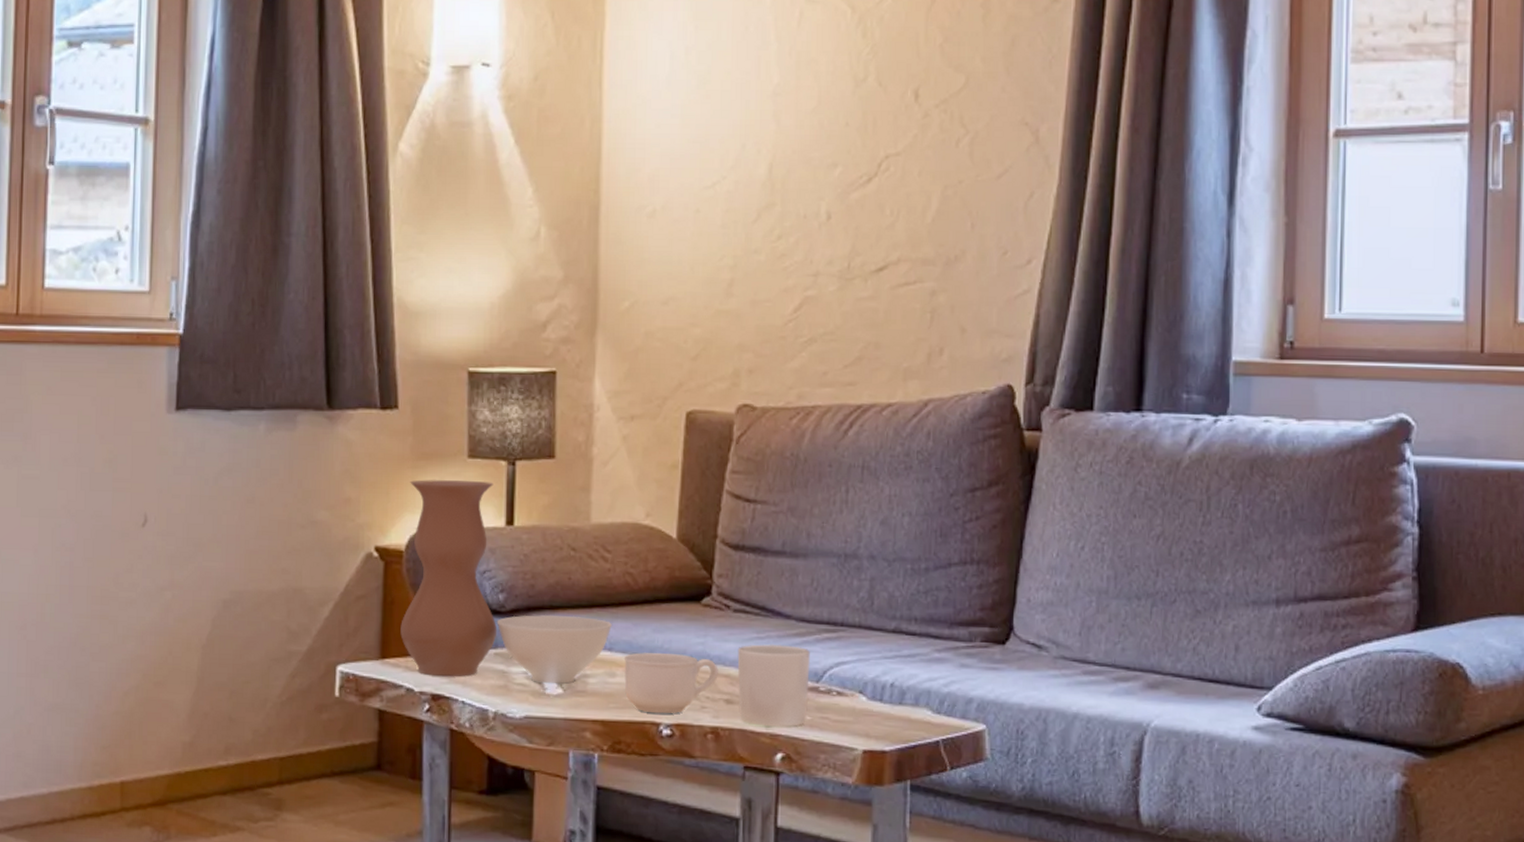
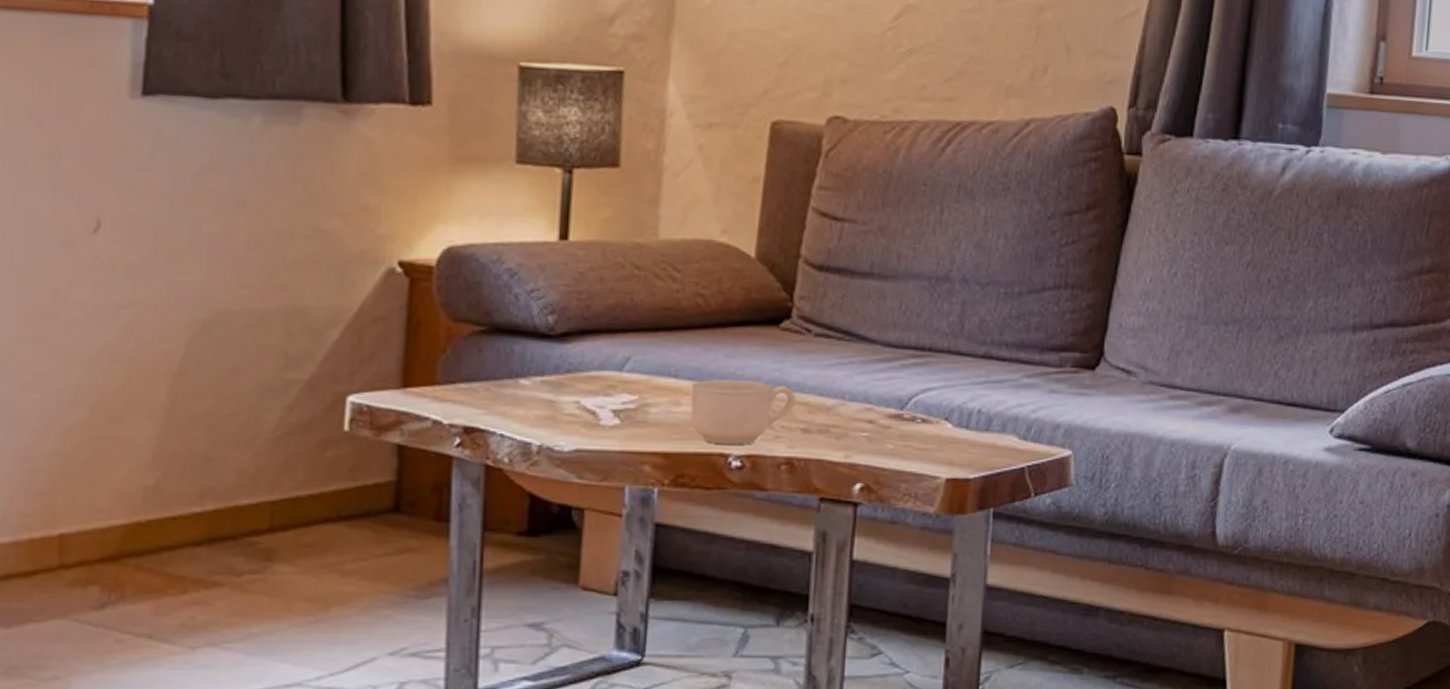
vase: present [400,479,498,676] -> none [427,186,546,407]
bowl: present [496,615,612,685] -> none [544,339,679,415]
mug: present [737,643,810,727] -> none [816,369,895,457]

